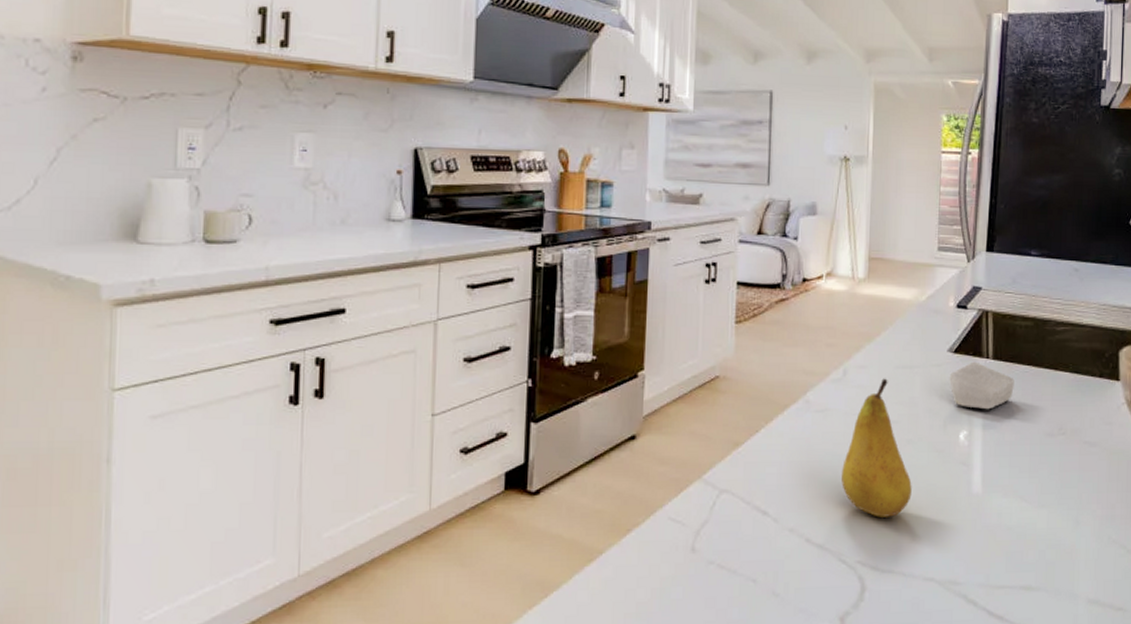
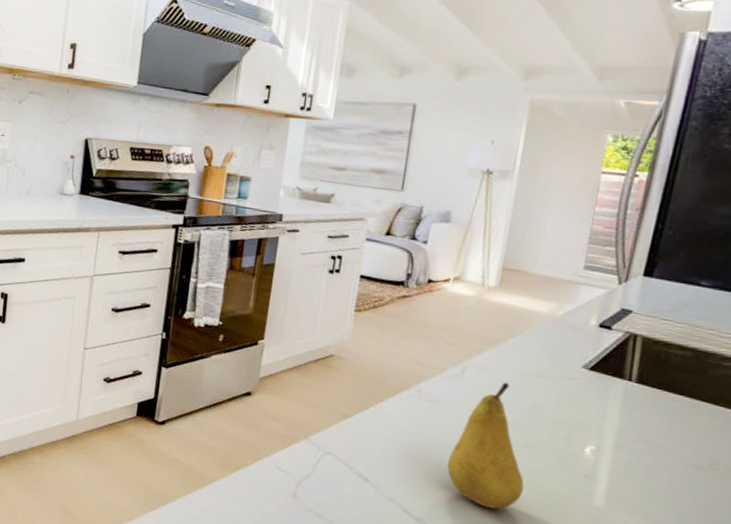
soap bar: present [949,361,1014,410] -> none [580,381,660,431]

